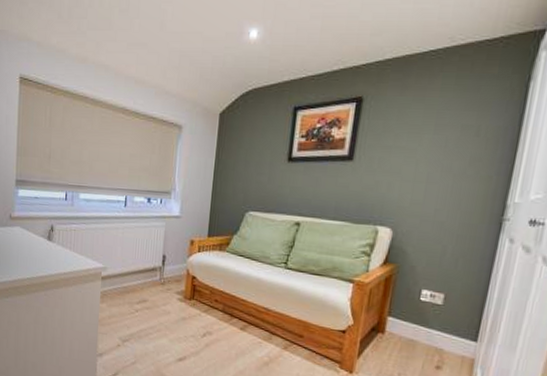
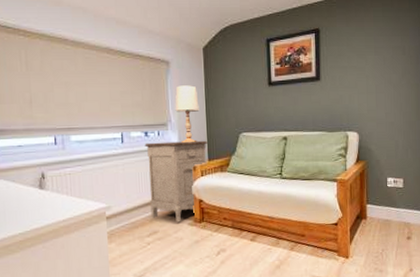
nightstand: none [143,209,210,296] -> present [144,140,207,223]
table lamp: none [181,153,207,215] -> present [175,85,199,142]

